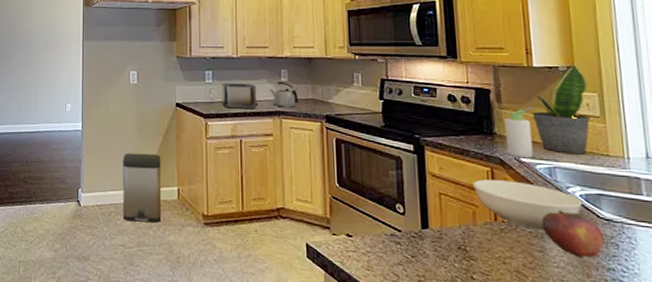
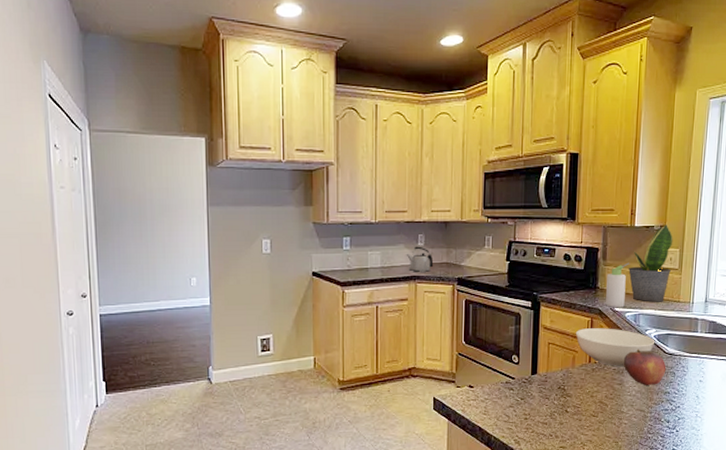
pedal bin: present [123,153,162,223] -> none [256,325,298,394]
toaster: present [222,83,257,109] -> none [359,249,394,276]

